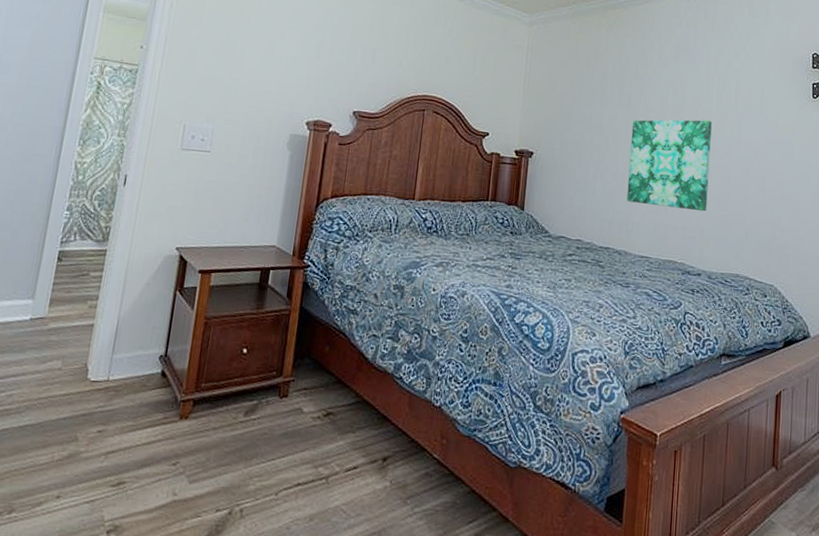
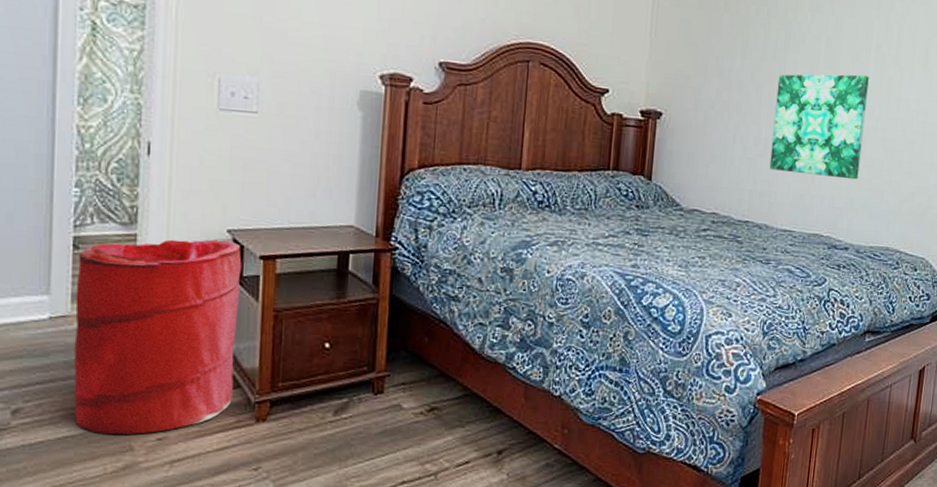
laundry hamper: none [35,255,185,426] -> present [74,239,242,435]

